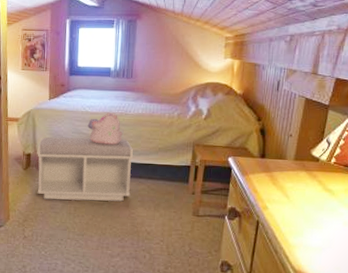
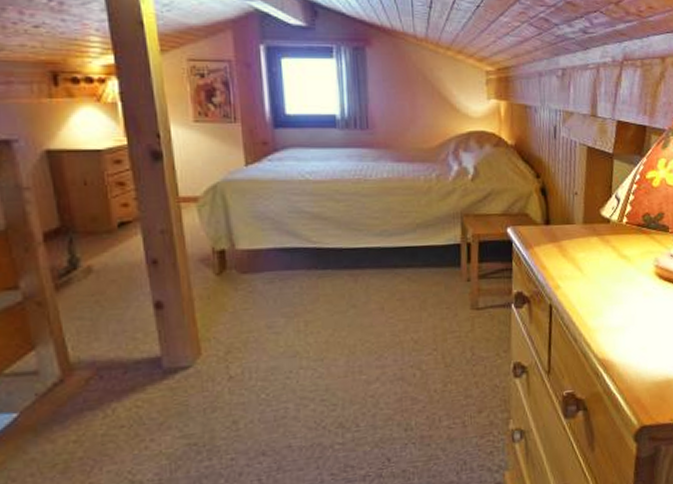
bench: present [37,137,133,202] -> none [235,215,385,316]
plush toy: present [87,112,123,145] -> none [310,178,364,226]

